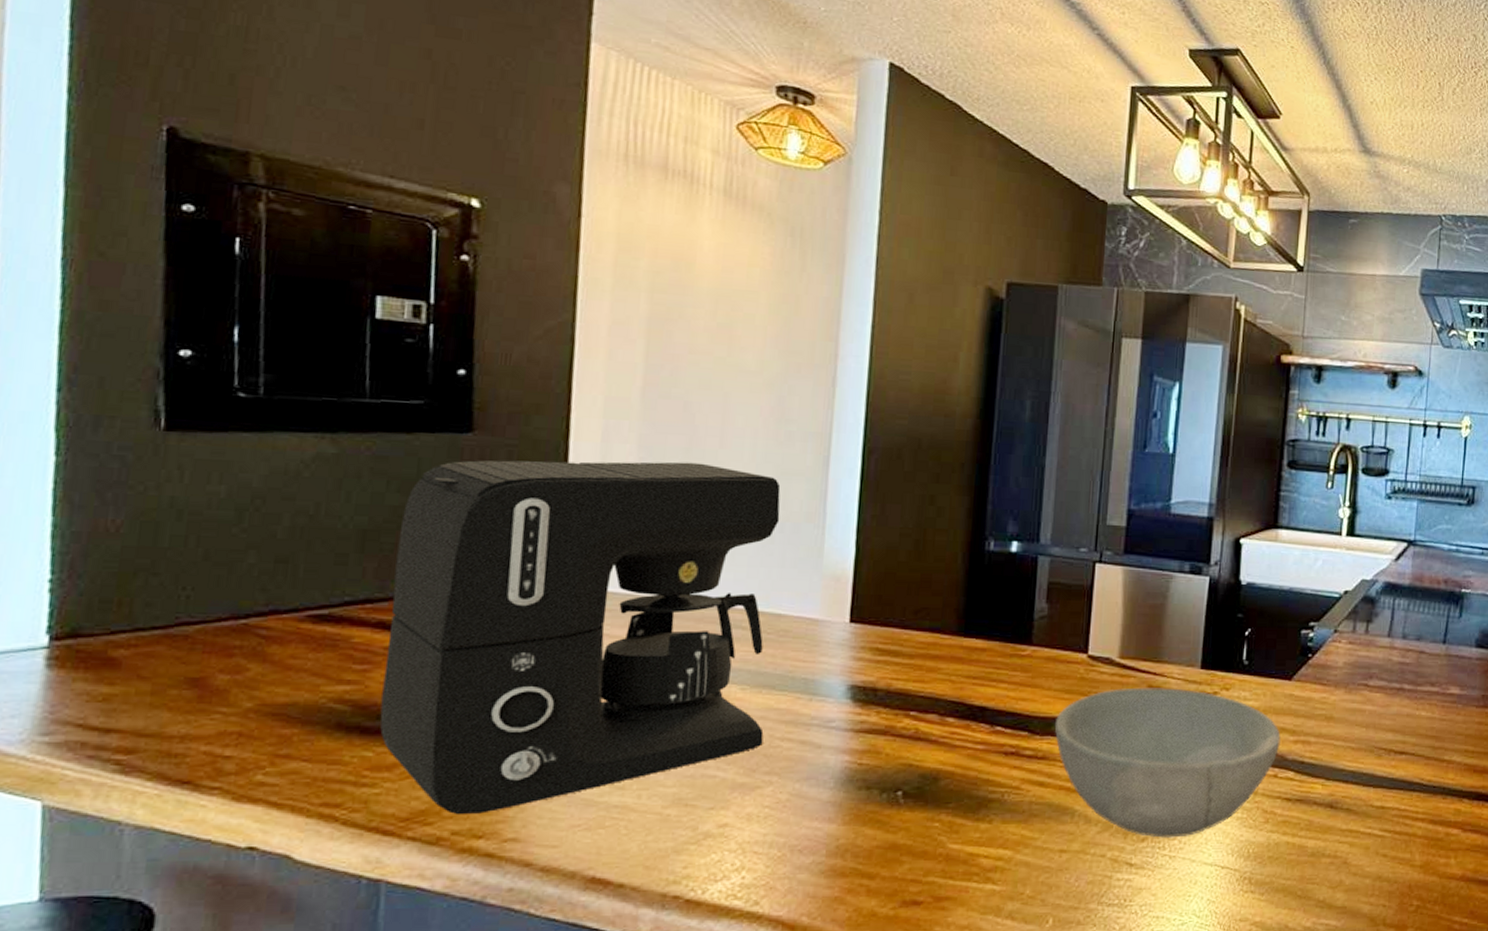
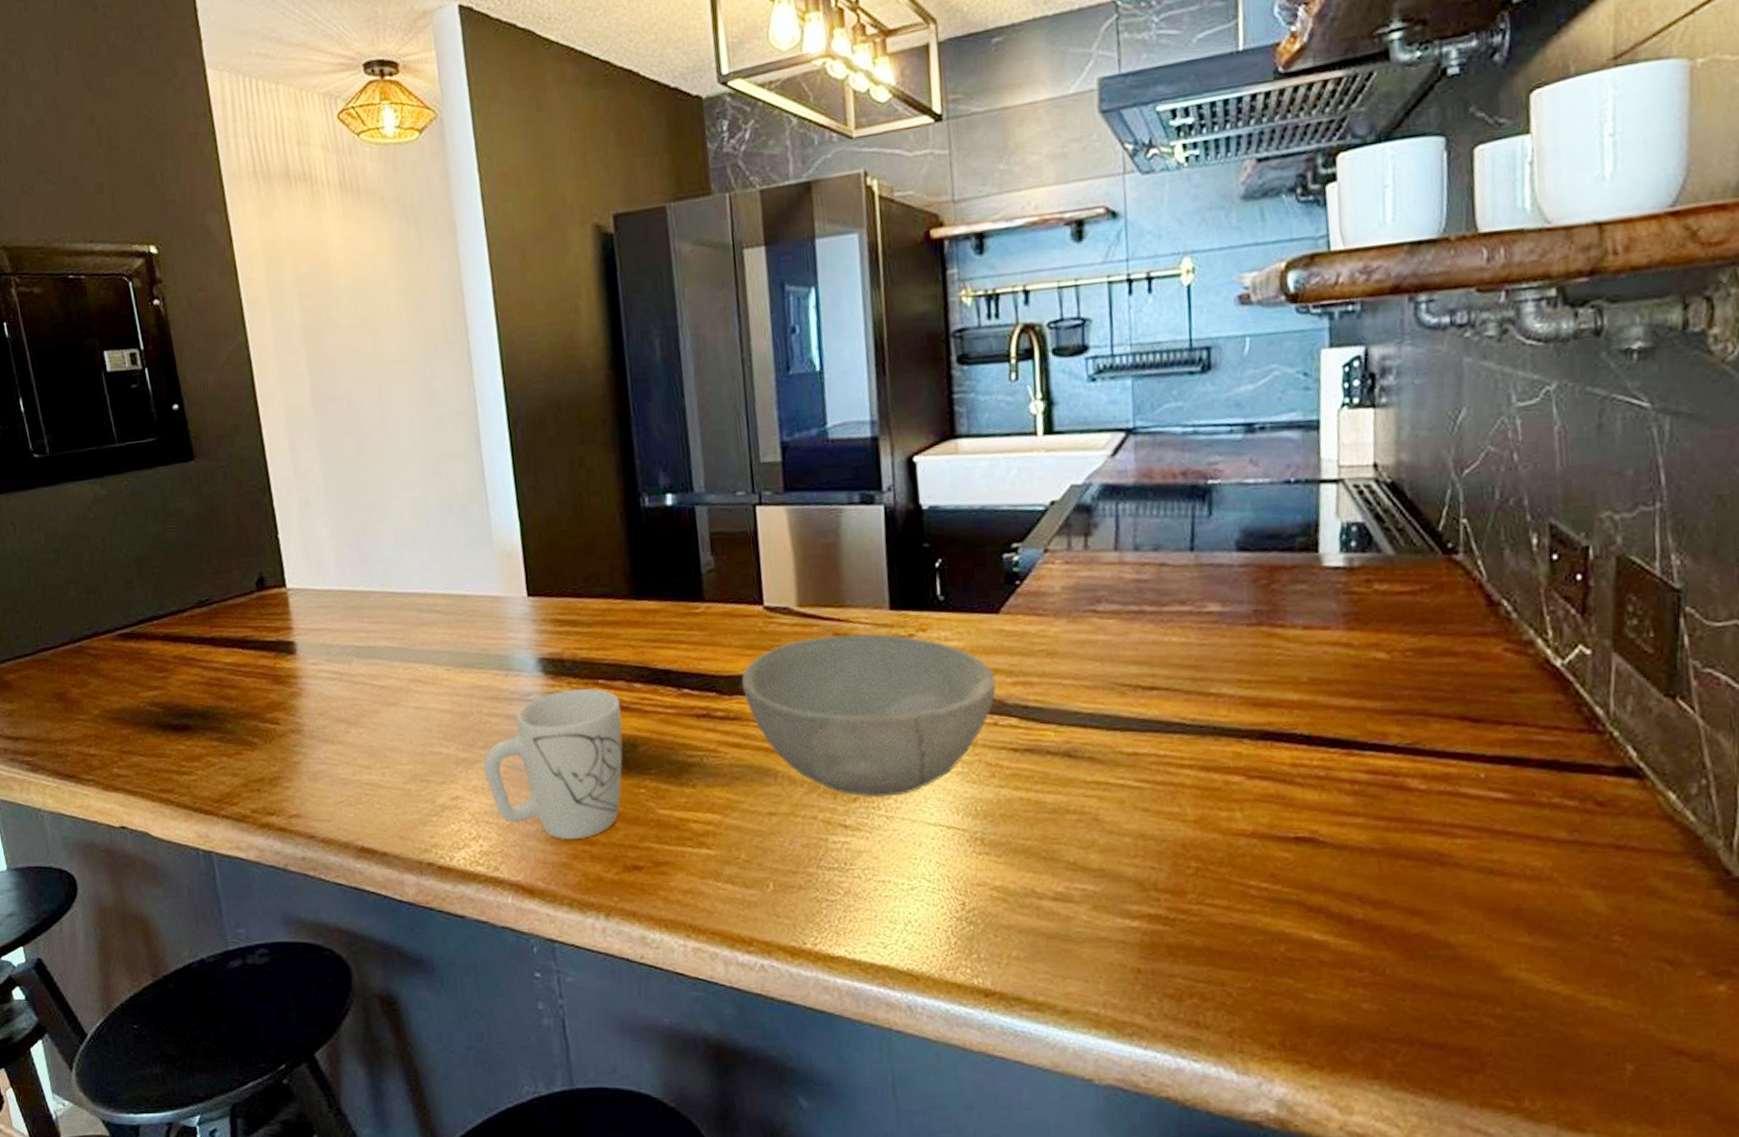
coffee maker: present [379,460,781,815] -> none [161,458,474,796]
mug: none [763,718,929,872] -> present [482,688,623,839]

